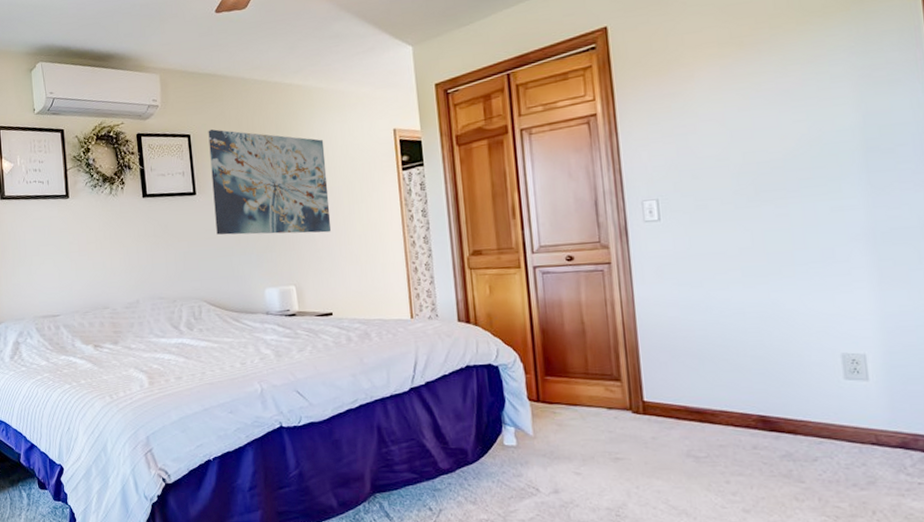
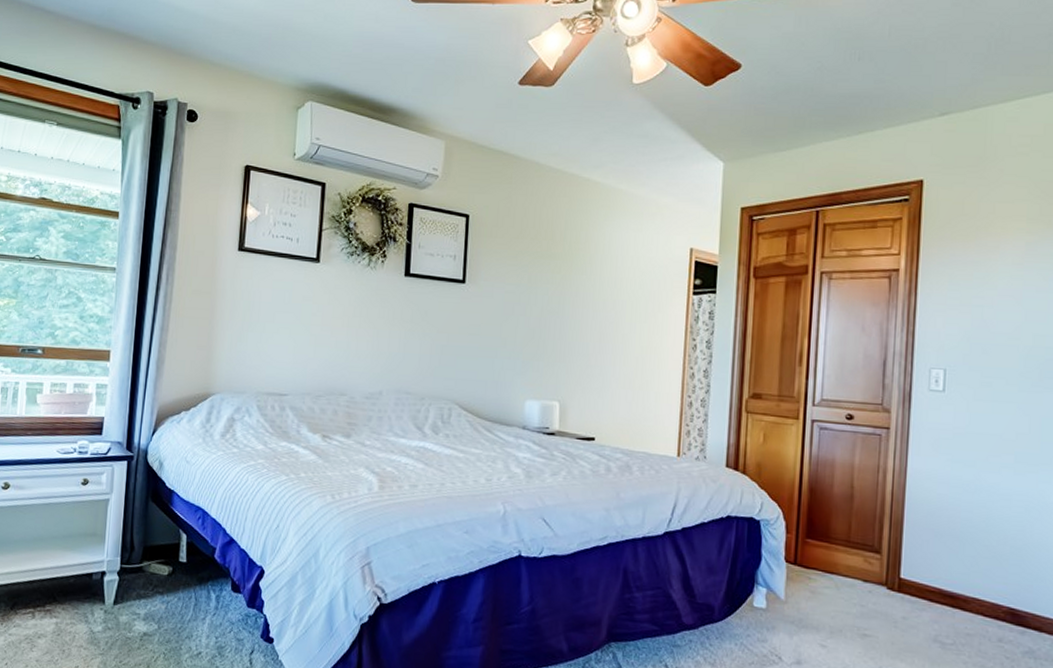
wall art: present [208,129,332,235] -> none [481,214,615,349]

